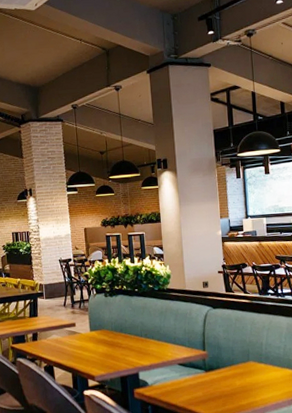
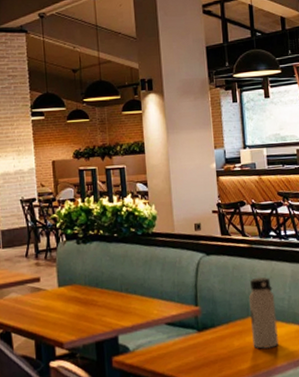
water bottle: none [249,328,276,389] -> present [249,277,279,350]

